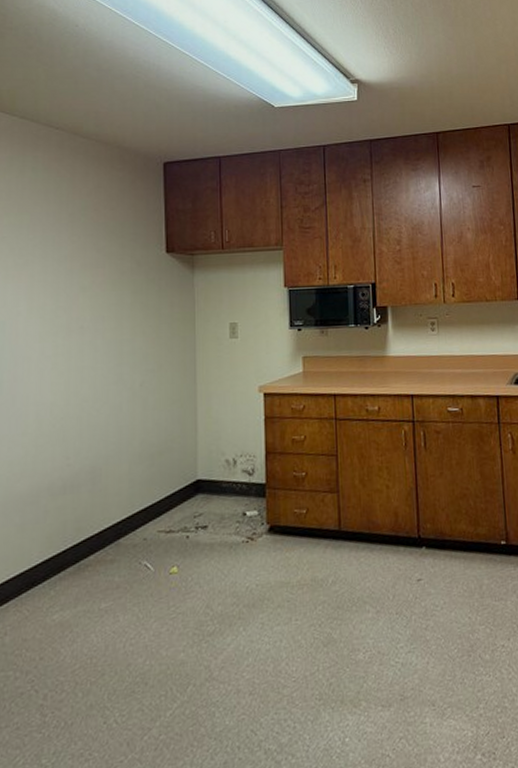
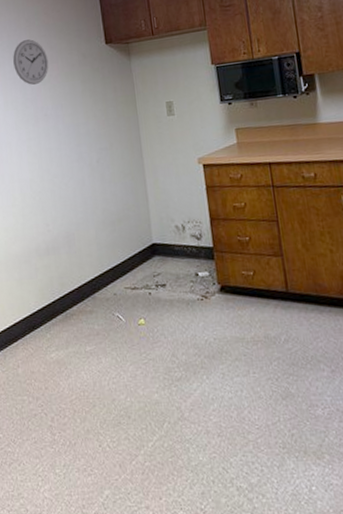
wall clock: none [46,237,93,291] -> present [13,39,49,85]

